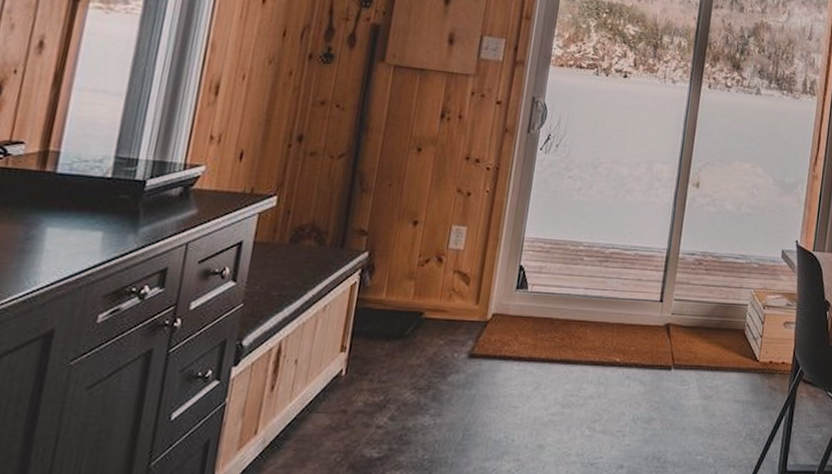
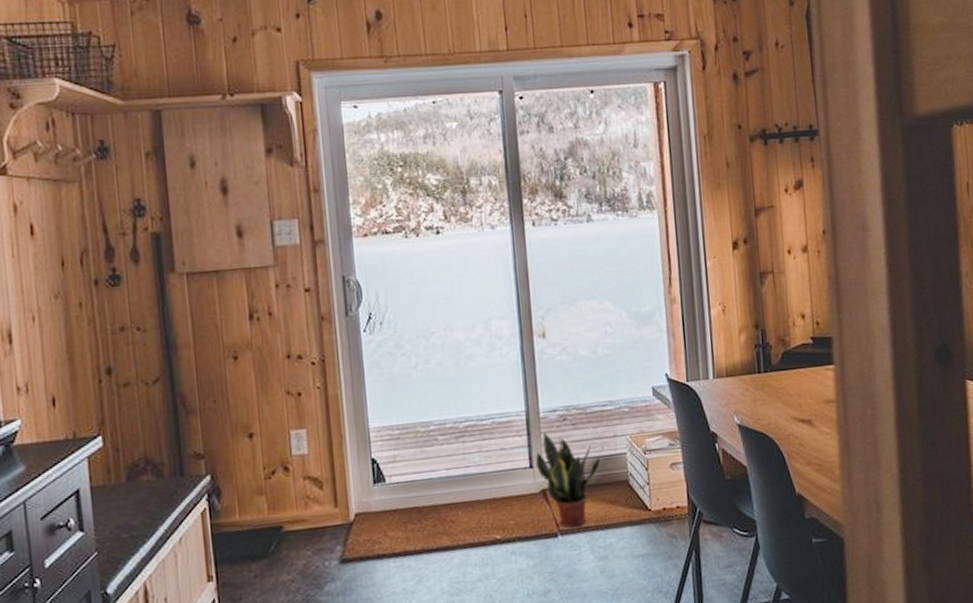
potted plant: none [665,271,723,364] -> present [535,432,600,528]

